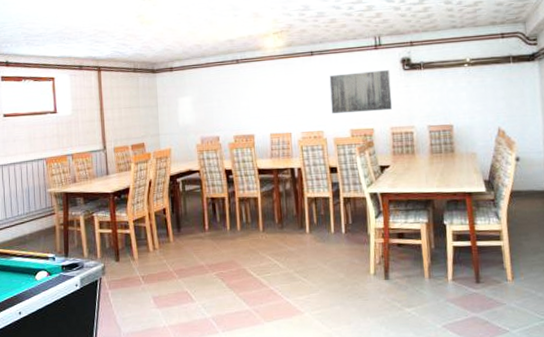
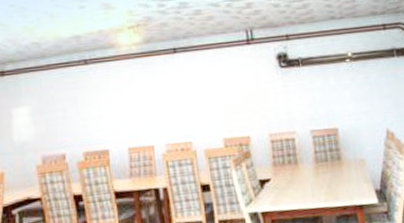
wall art: present [329,70,392,114] -> none [196,68,269,121]

